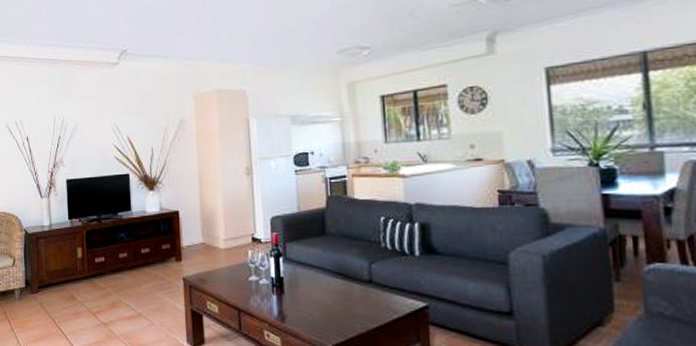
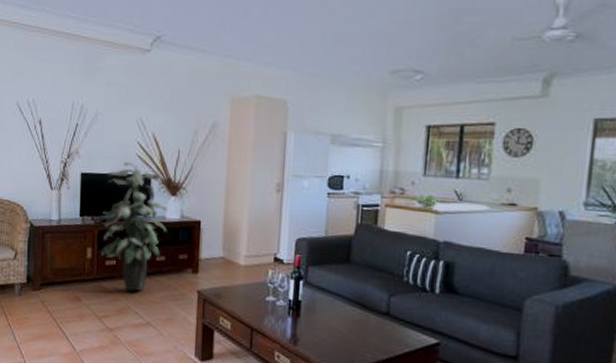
indoor plant: none [89,164,149,285] -> present [100,162,167,291]

